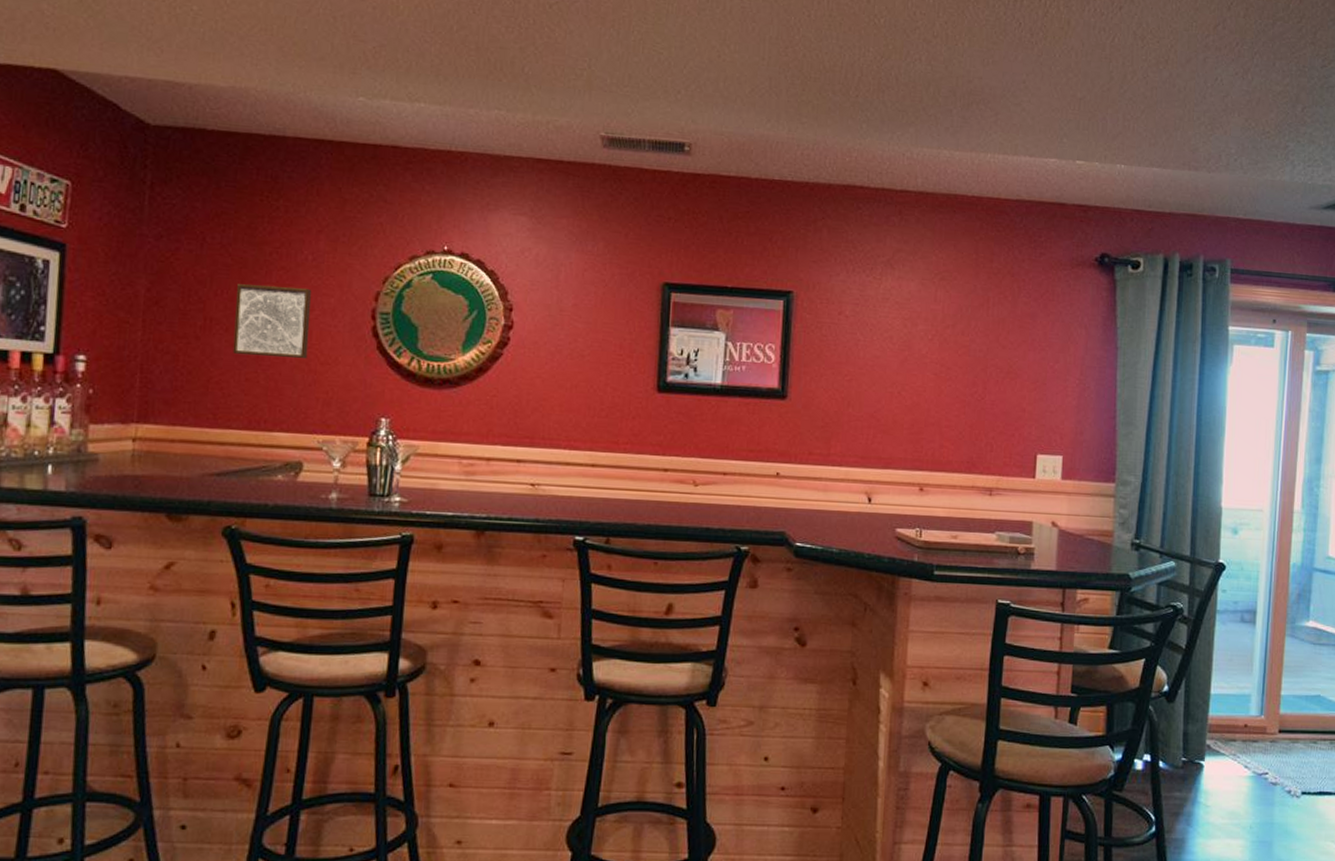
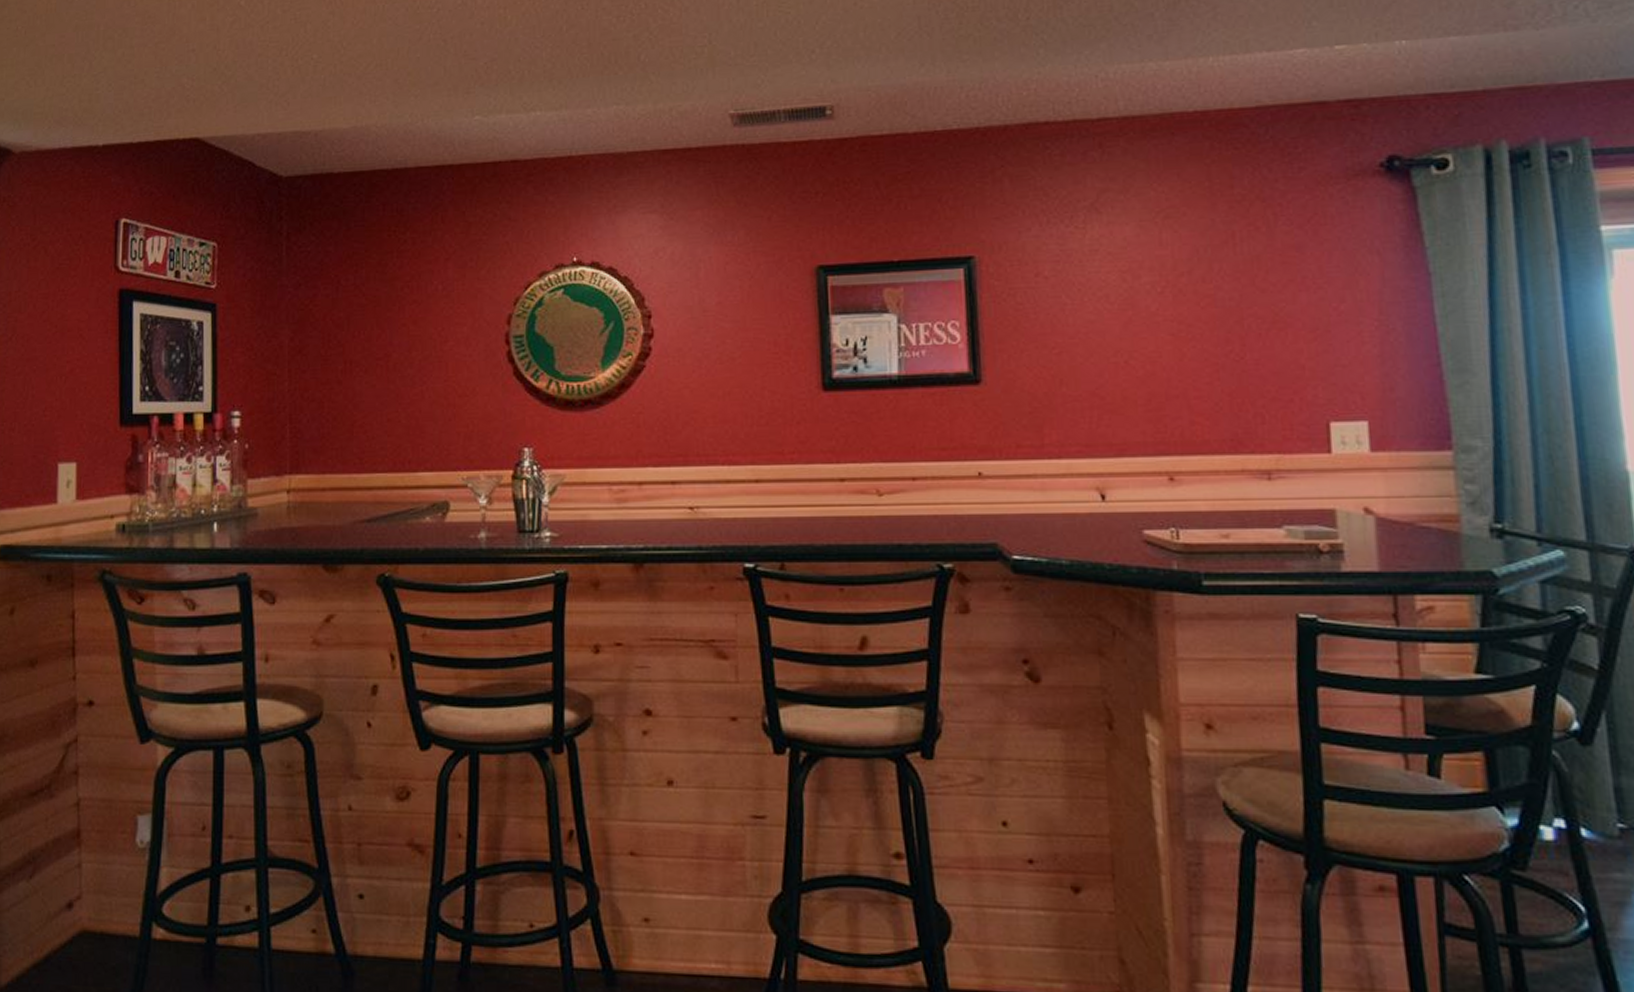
wall art: present [232,284,312,359] -> none [373,319,445,396]

